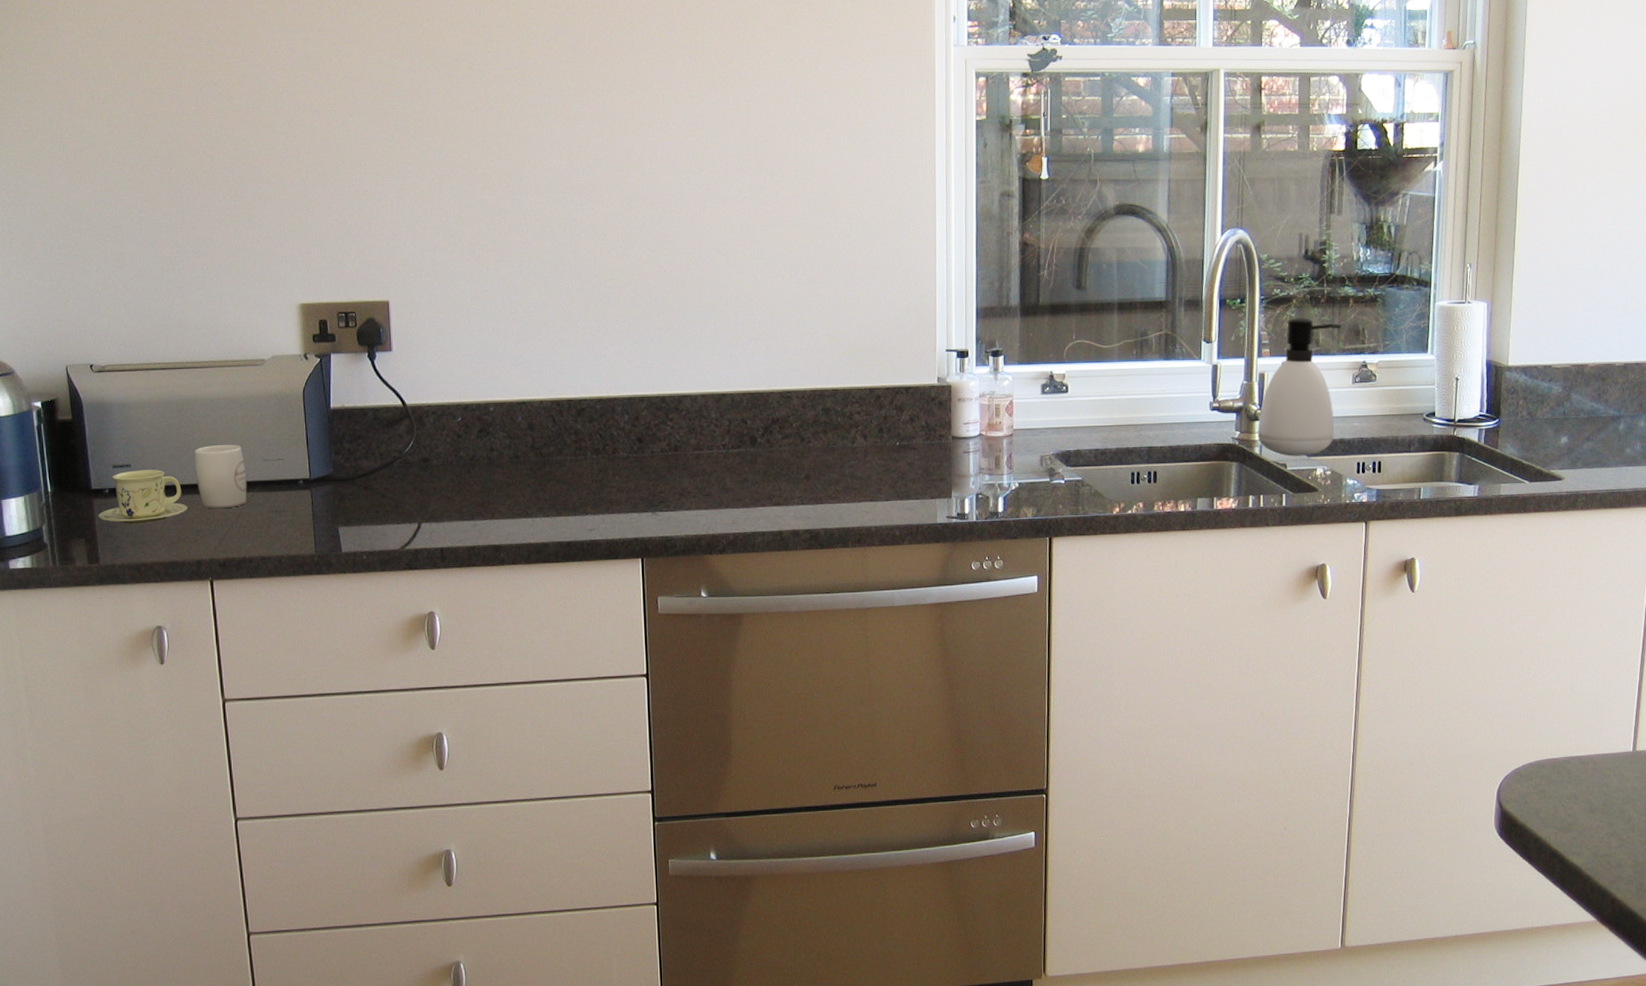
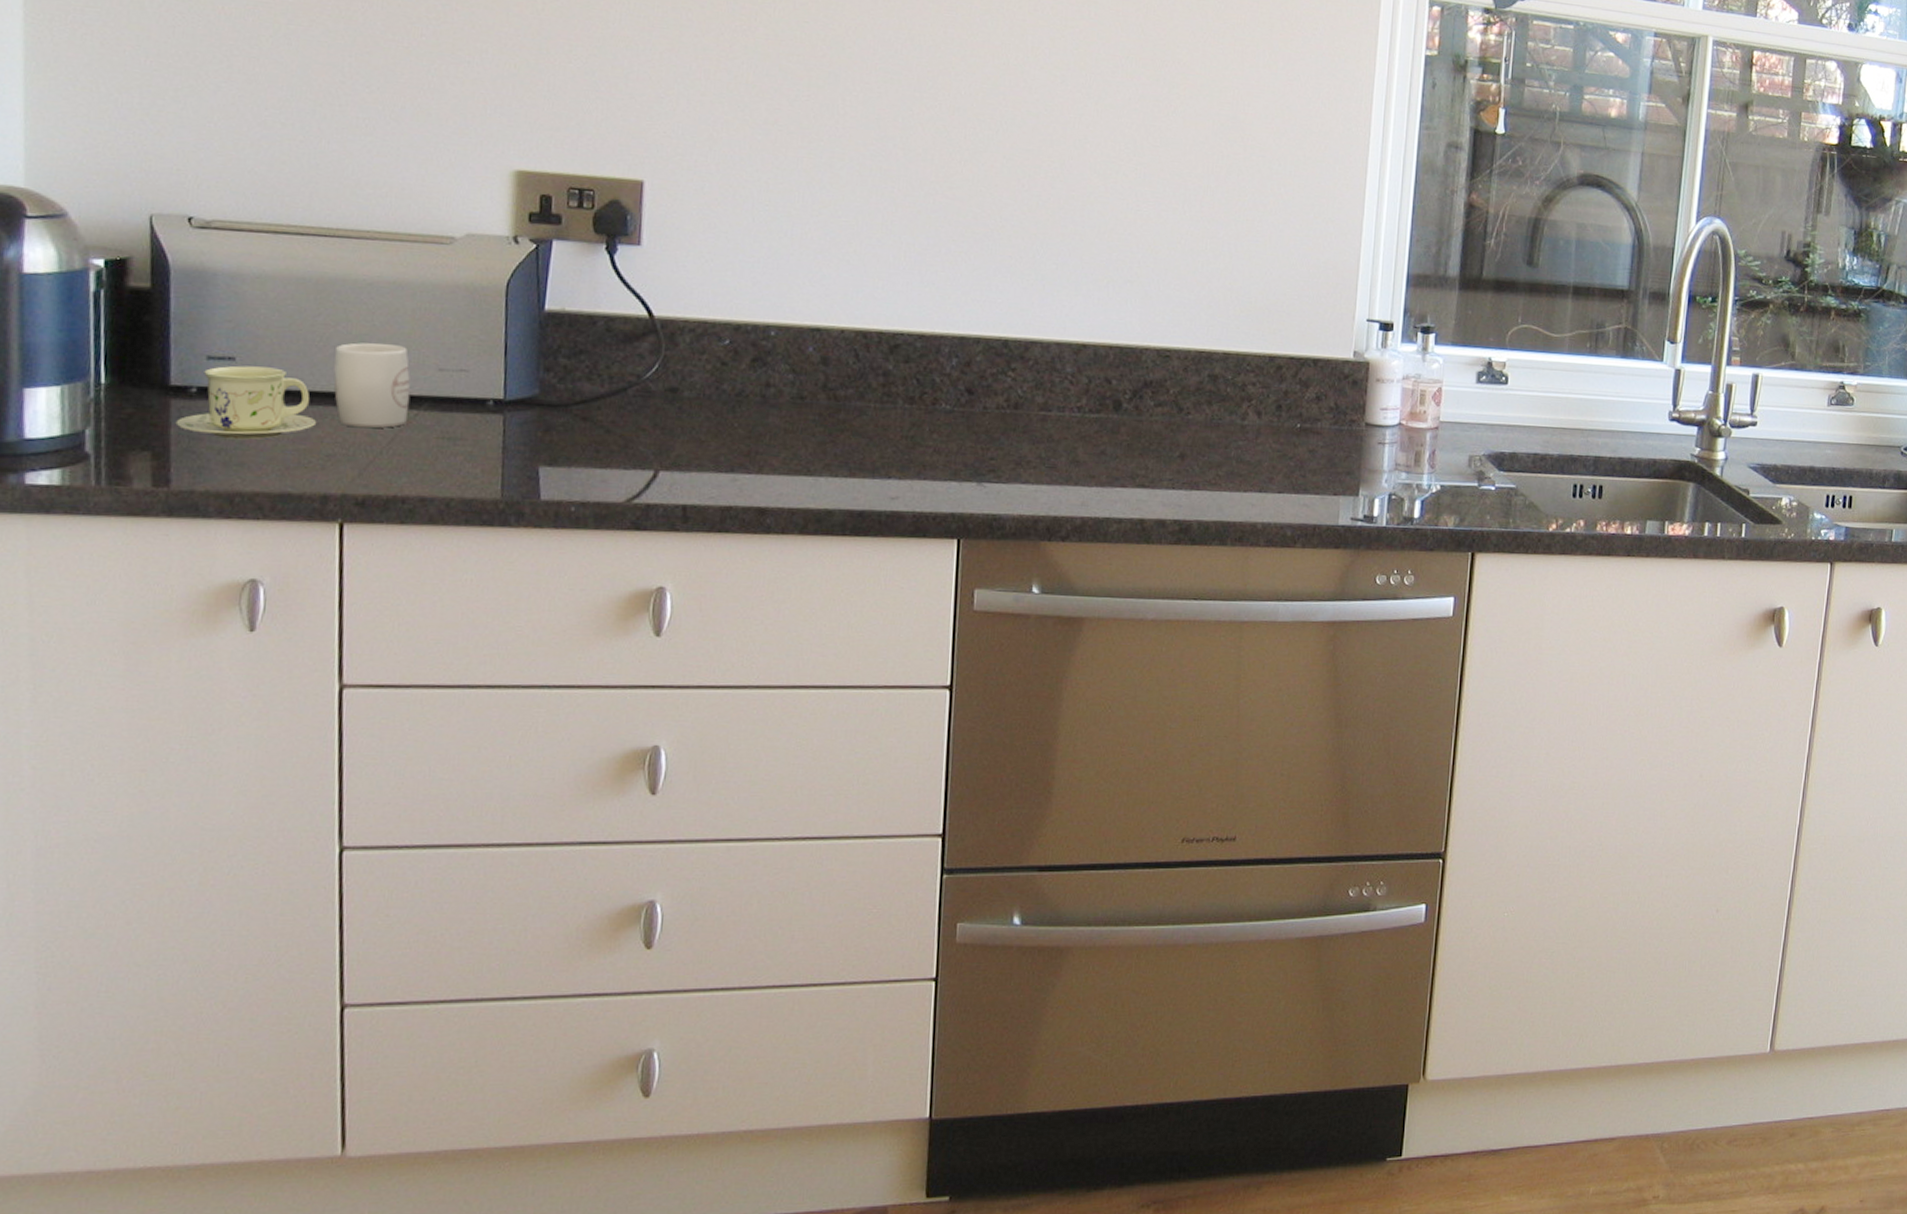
soap dispenser: present [1257,318,1342,457] -> none [1719,325,1821,483]

